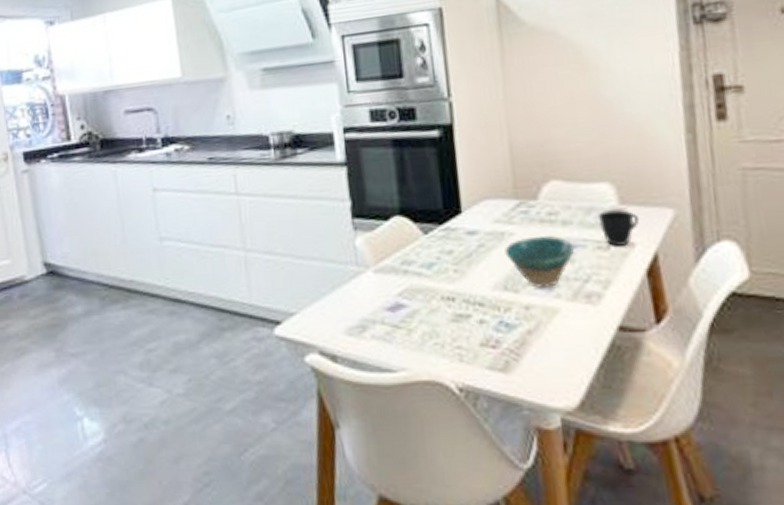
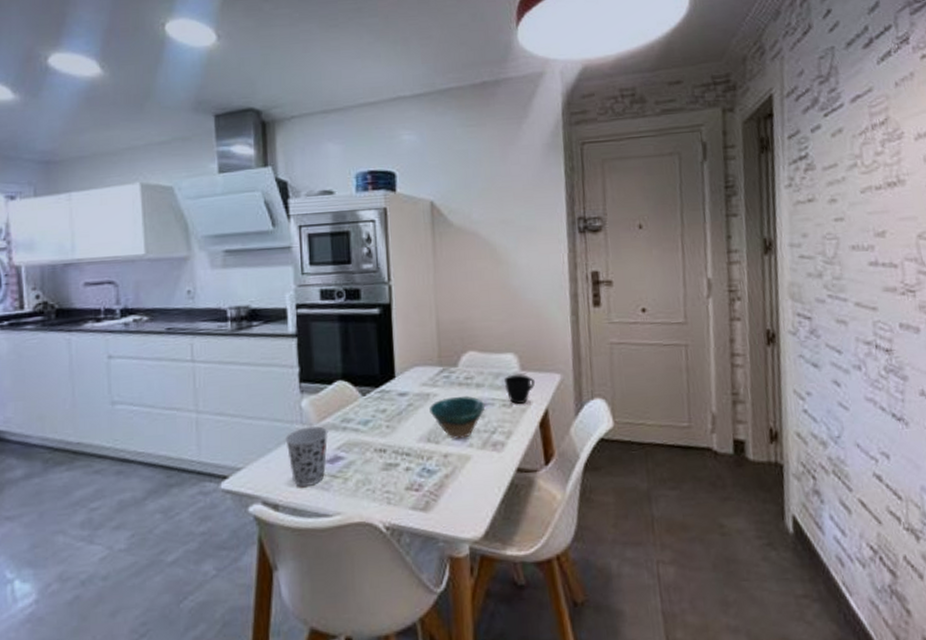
cup: none [340,267,388,337] -> present [285,425,329,487]

